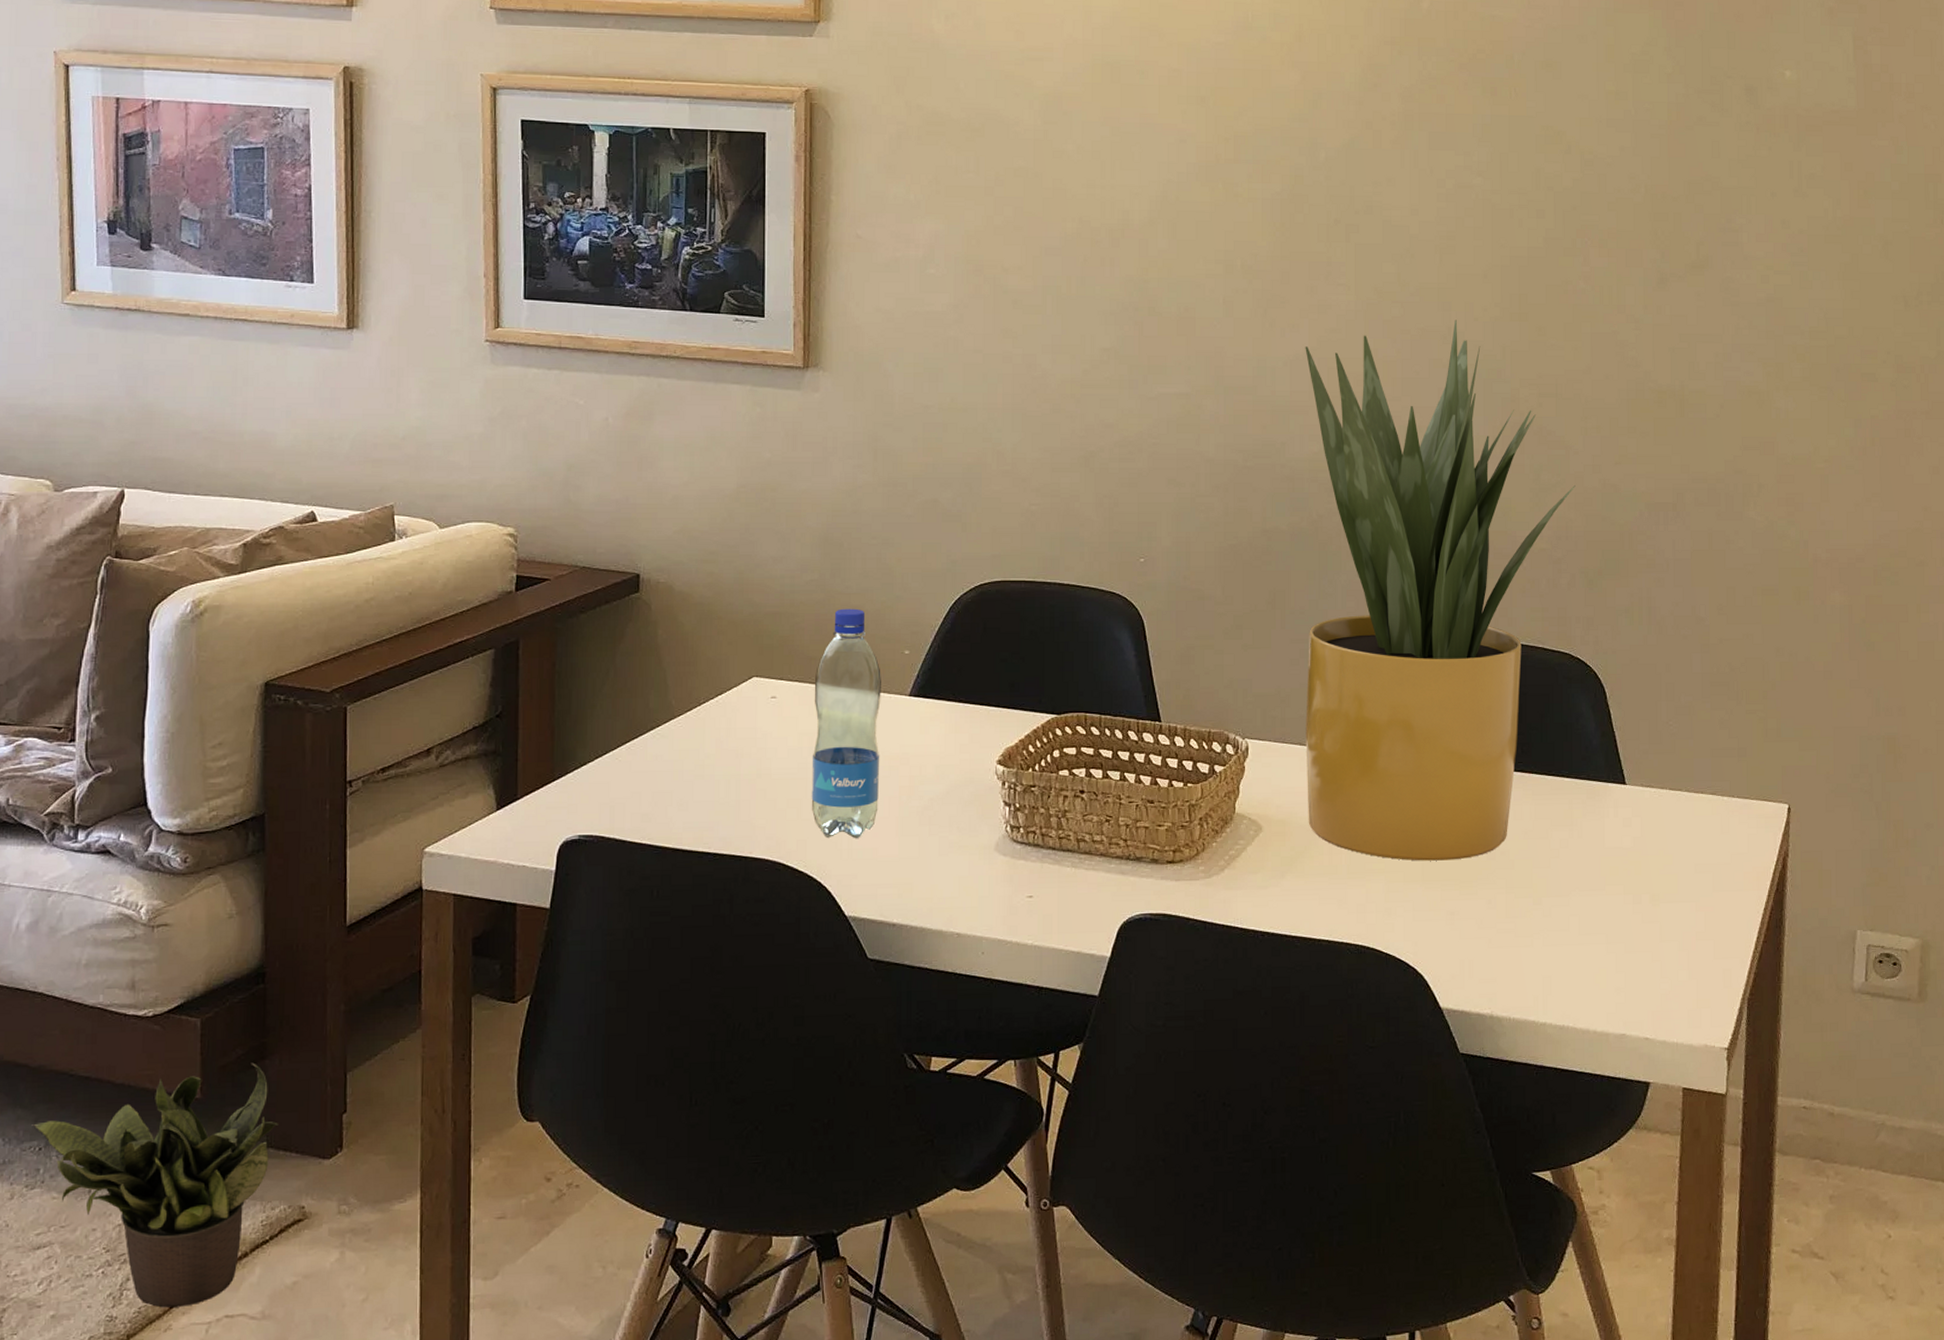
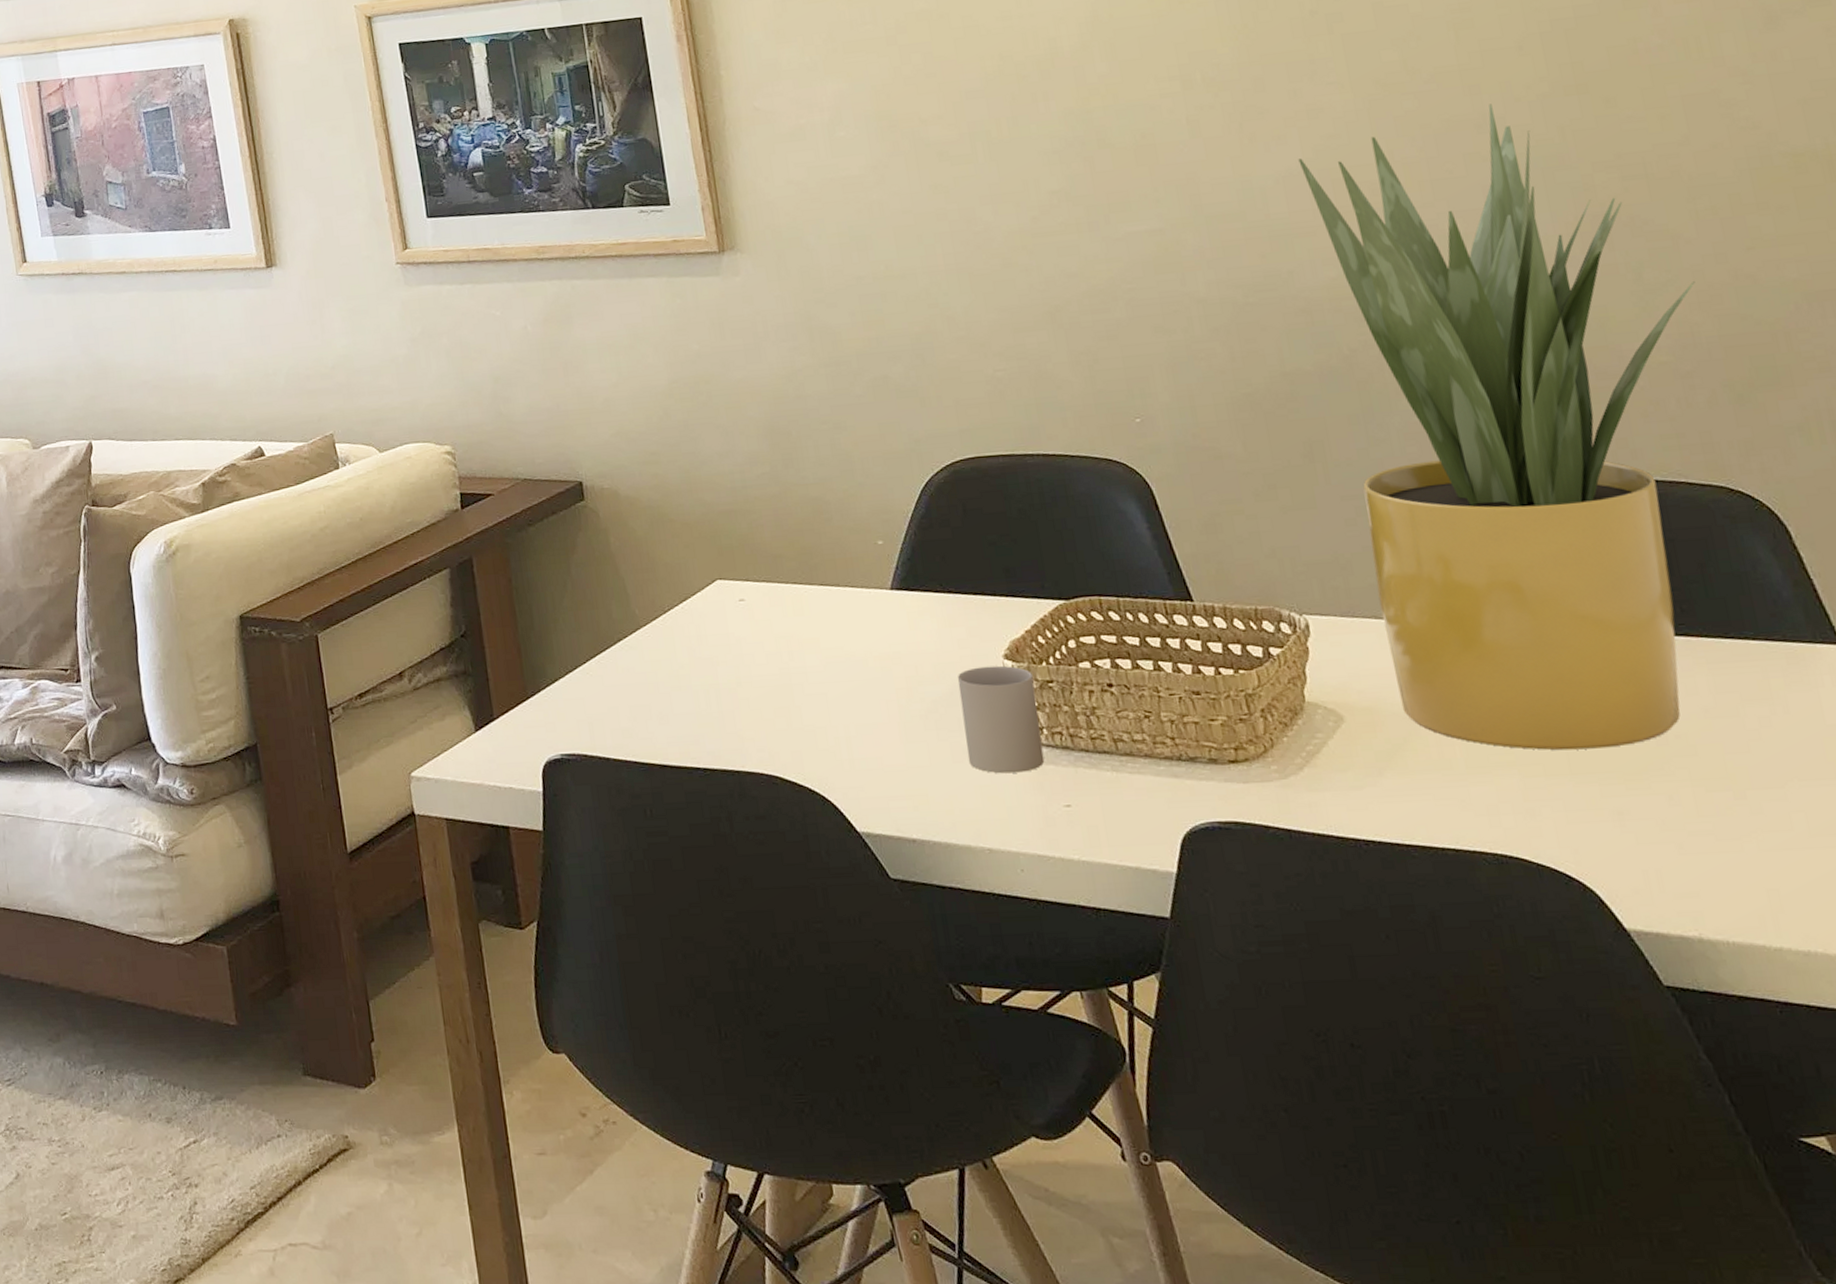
potted plant: present [32,1062,278,1308] -> none [91,990,312,1233]
bottle: present [811,608,881,838] -> none [783,499,876,748]
cup: none [952,770,1019,867] -> present [957,665,1045,774]

